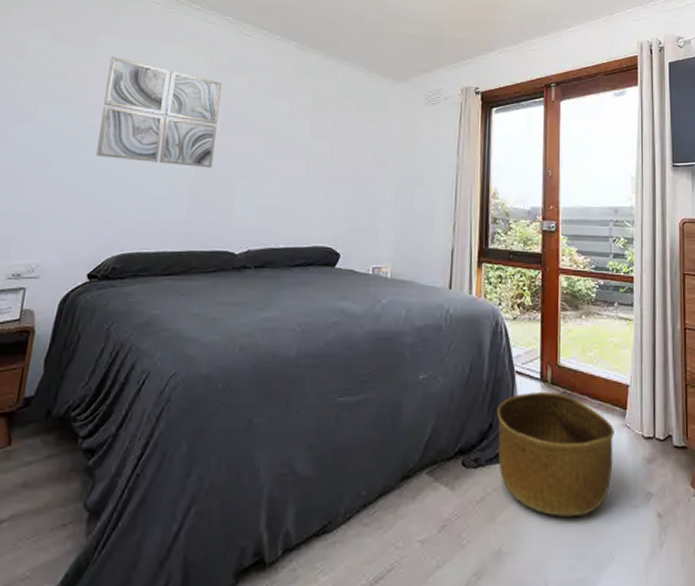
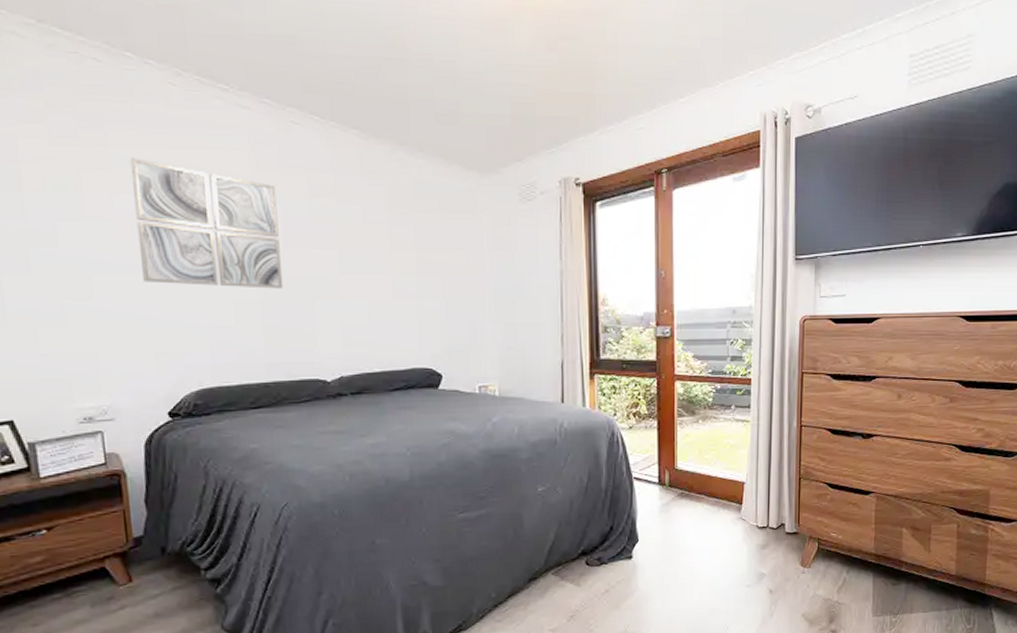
basket: present [496,391,614,517] -> none [616,494,730,600]

